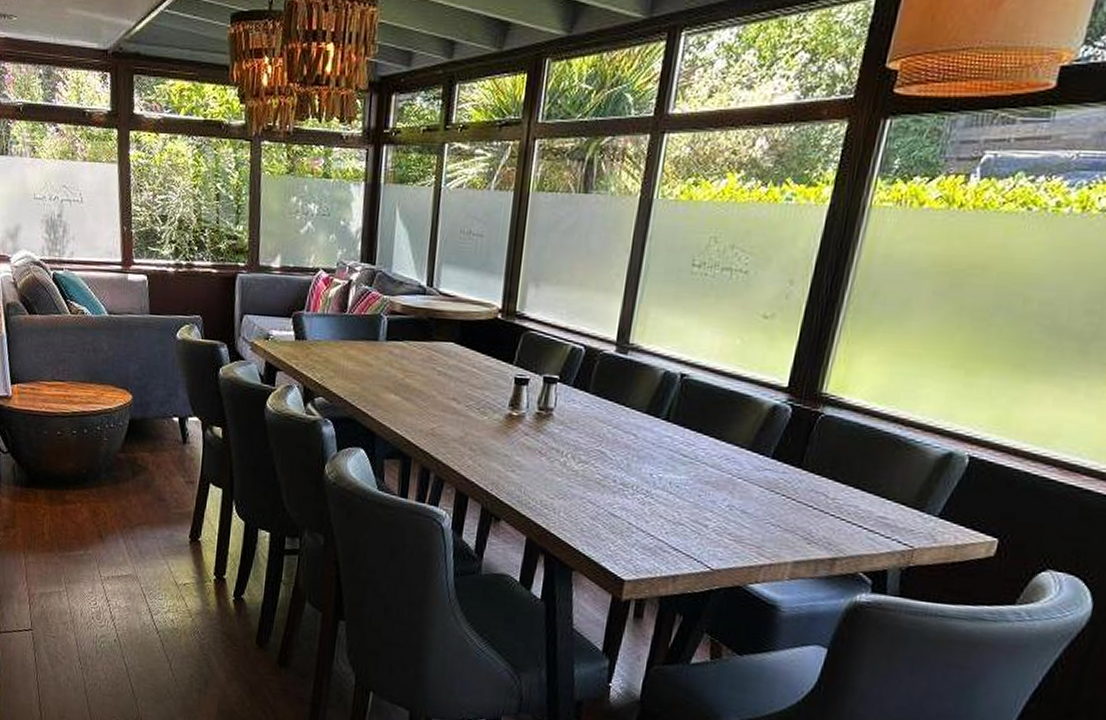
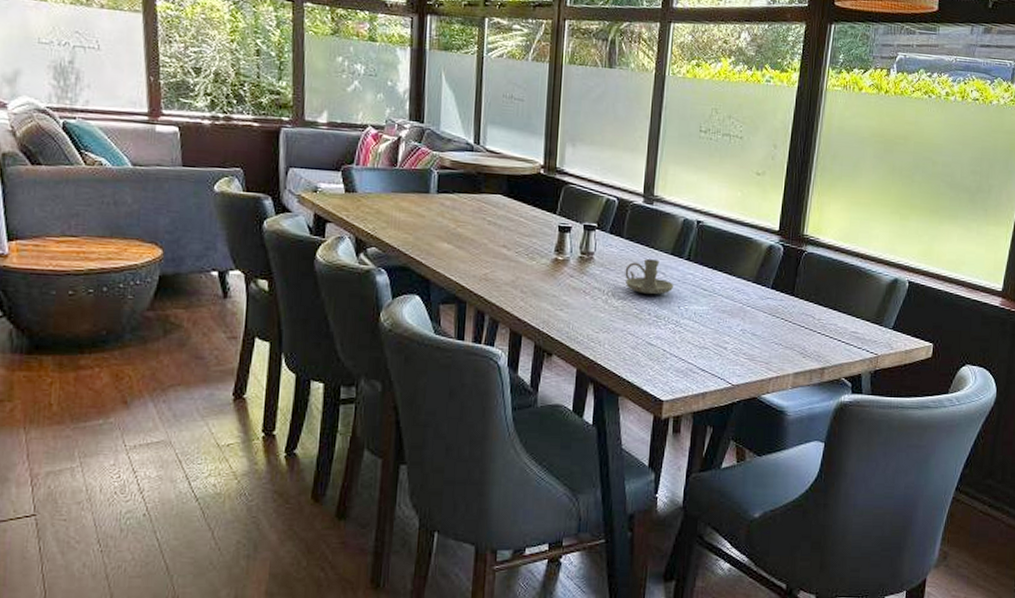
candle holder: none [588,417,647,459] -> present [625,259,674,295]

